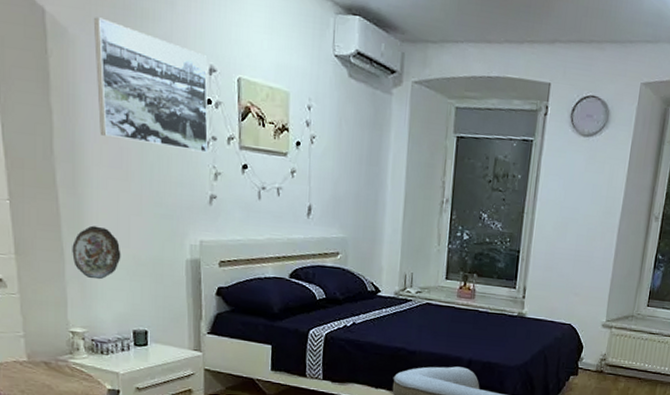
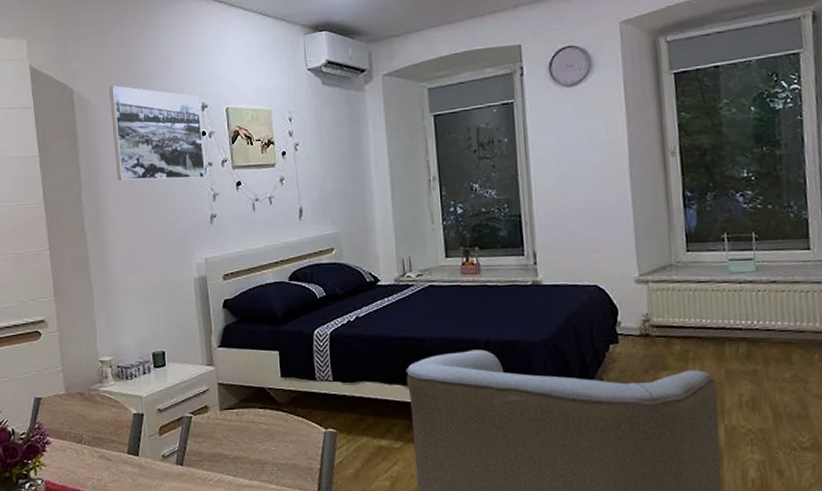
decorative plate: present [72,225,121,280] -> none [99,260,139,309]

